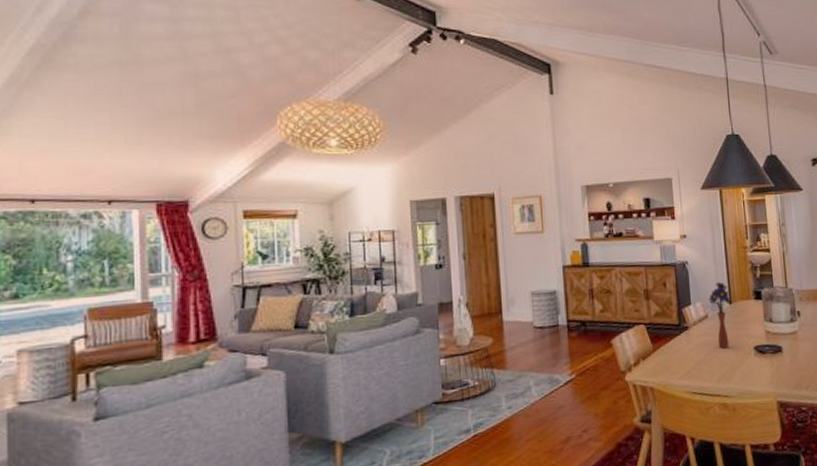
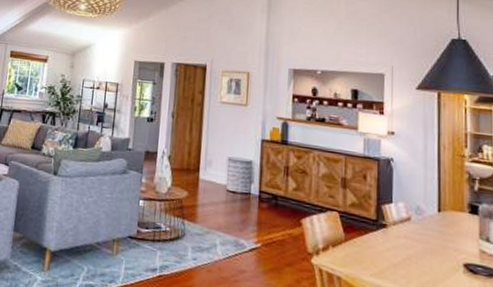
flower arrangement: present [708,281,731,349] -> none [413,185,440,258]

